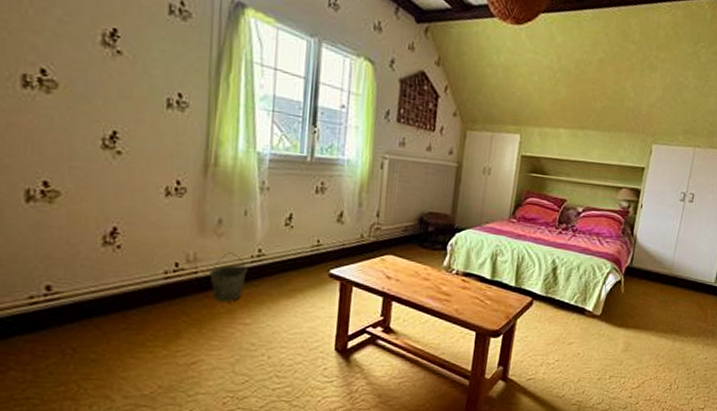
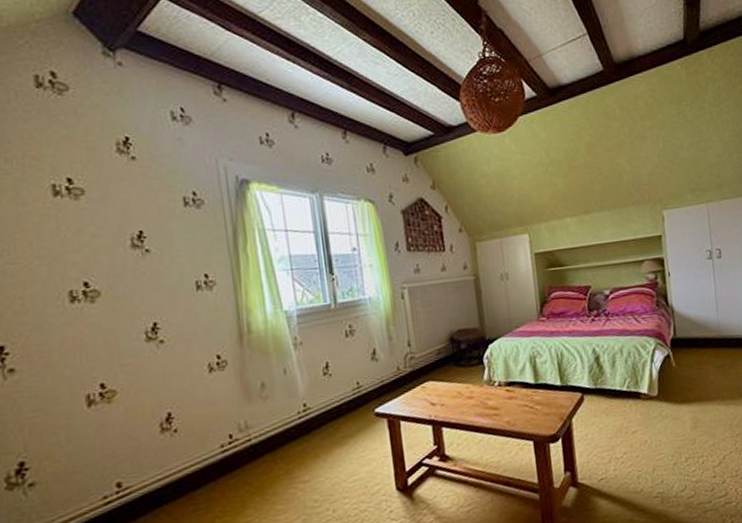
bucket: present [209,252,247,302] -> none [262,413,297,465]

